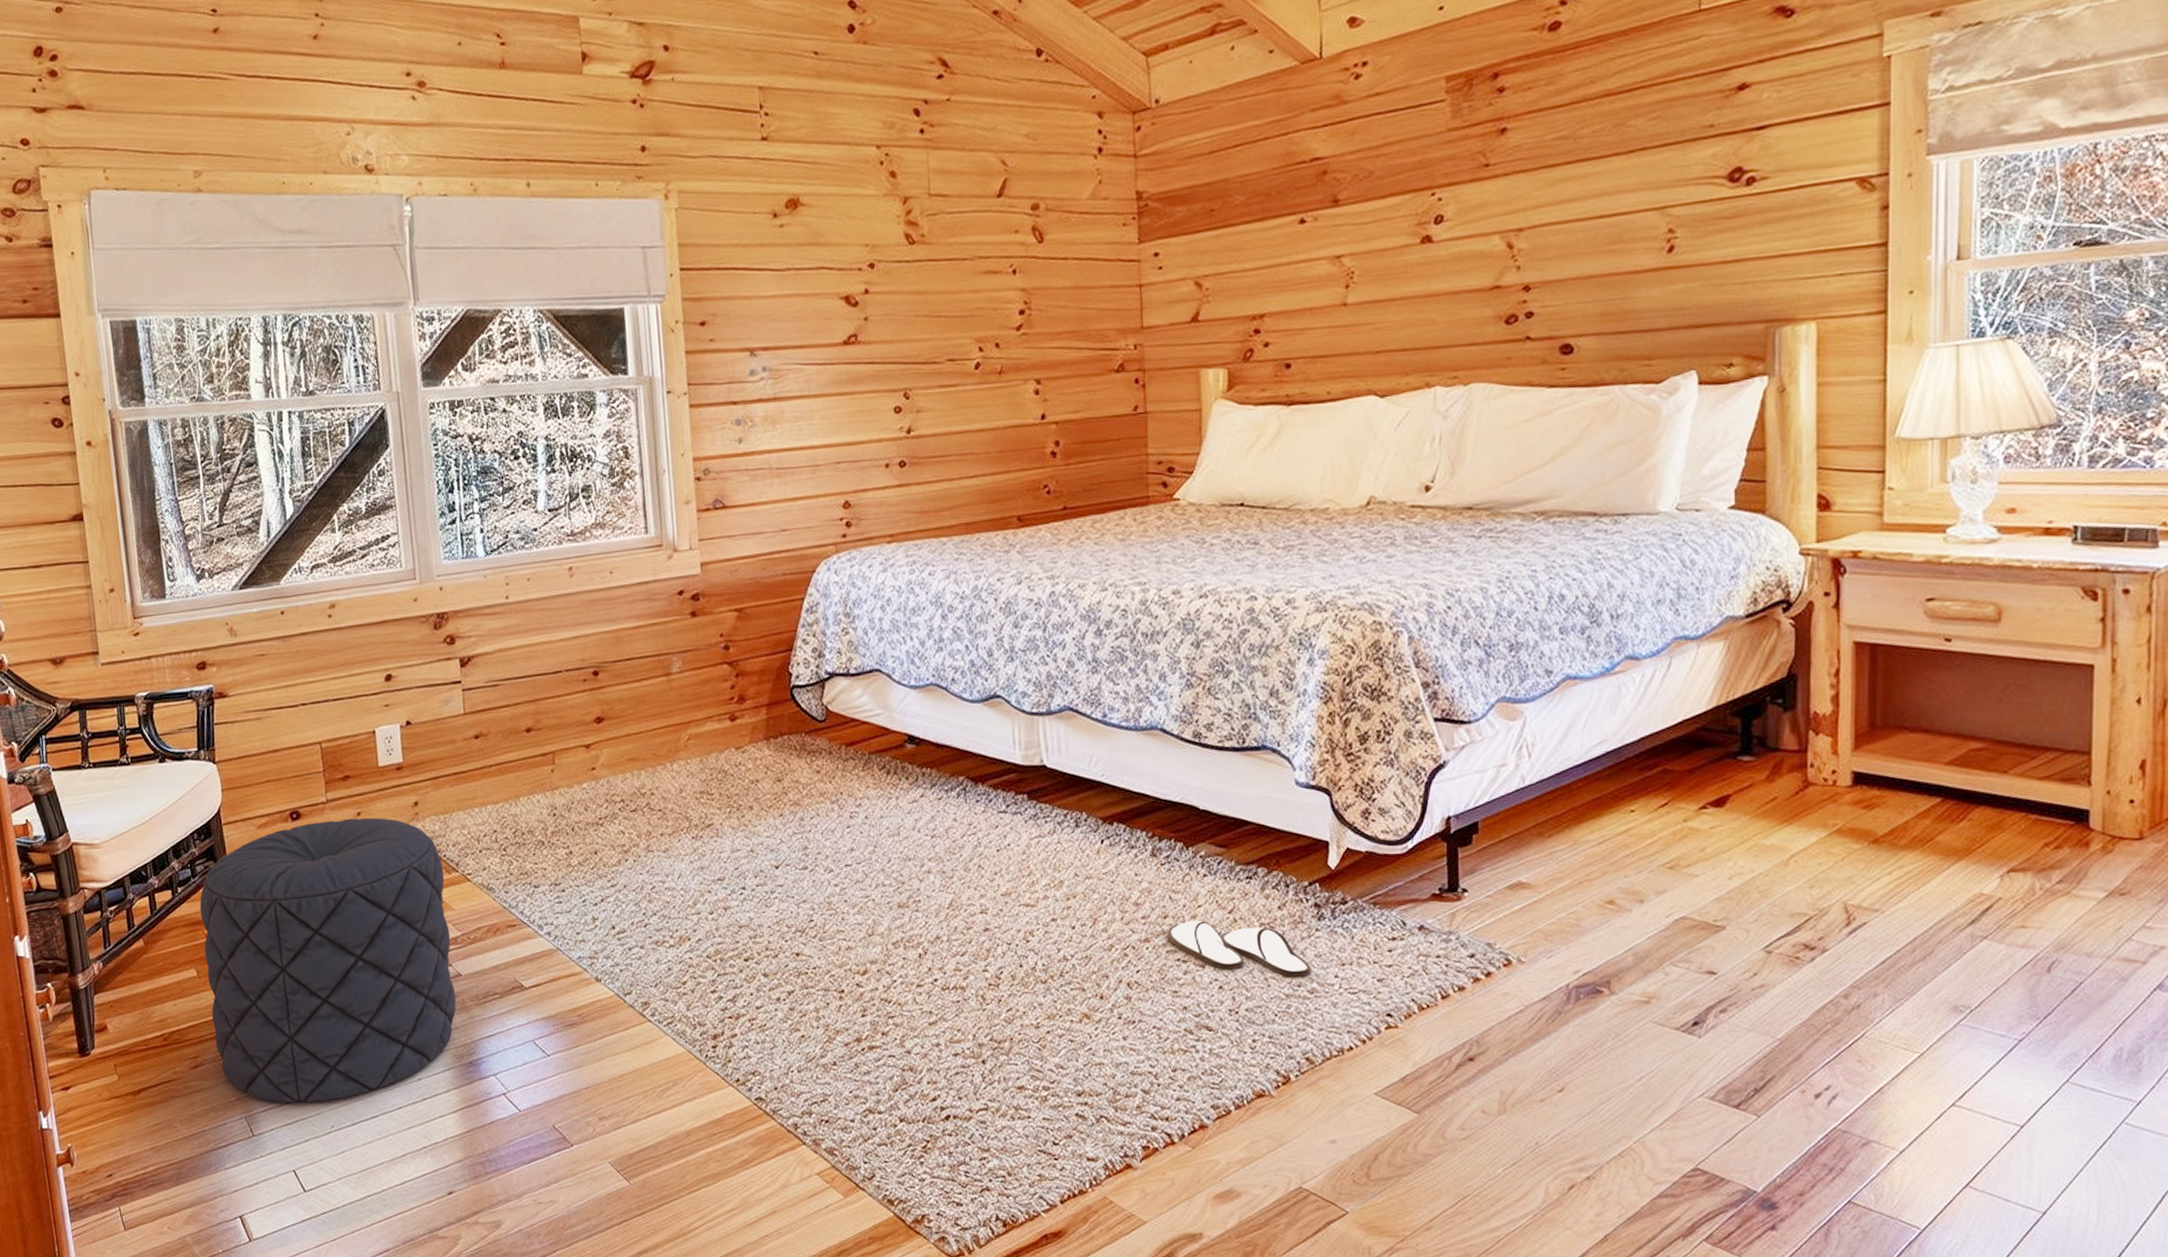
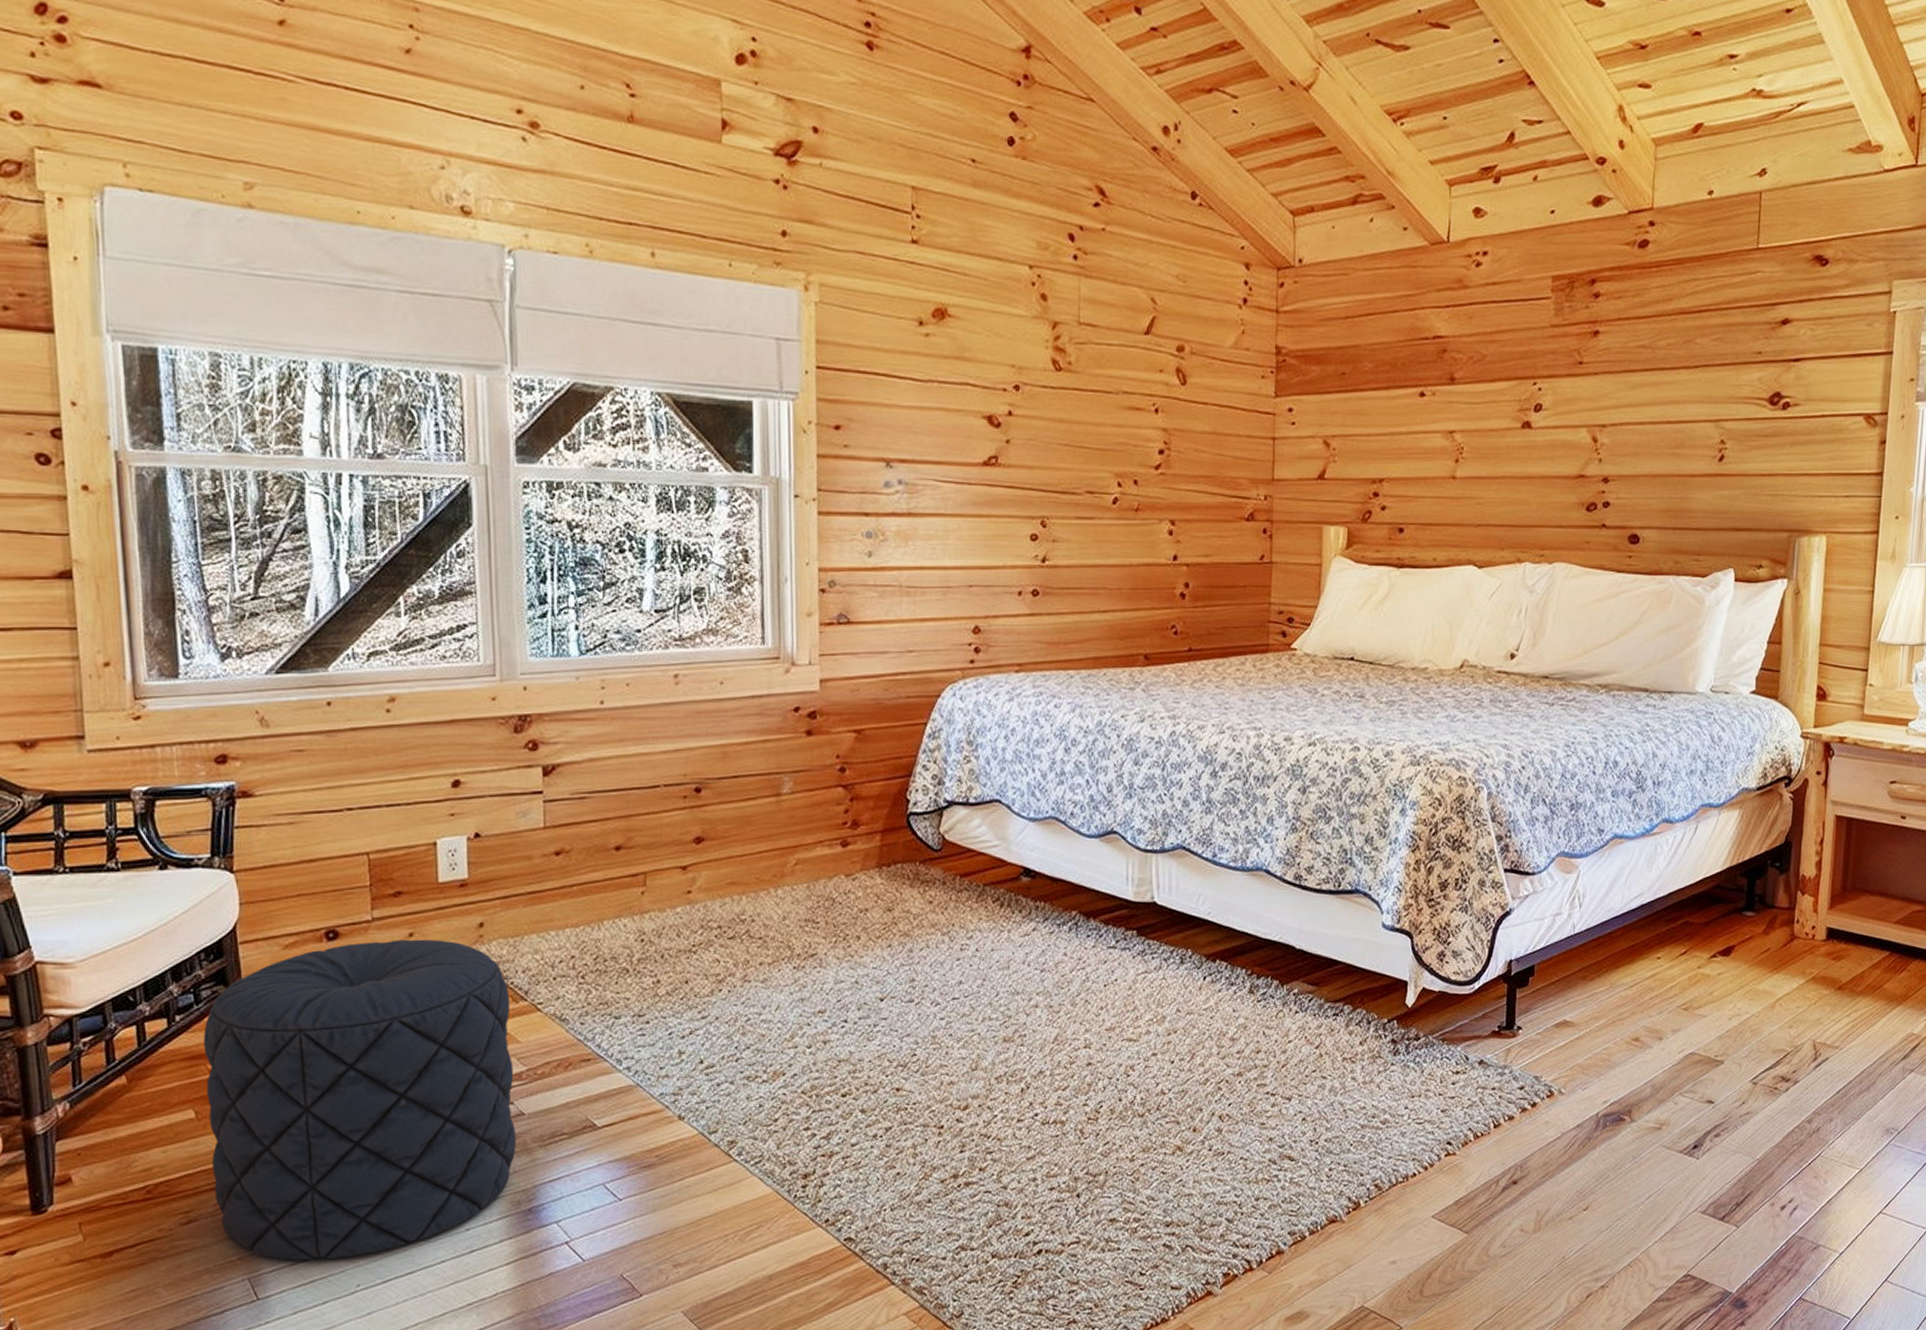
slippers: present [1167,920,1311,977] -> none [1258,1055,1385,1109]

